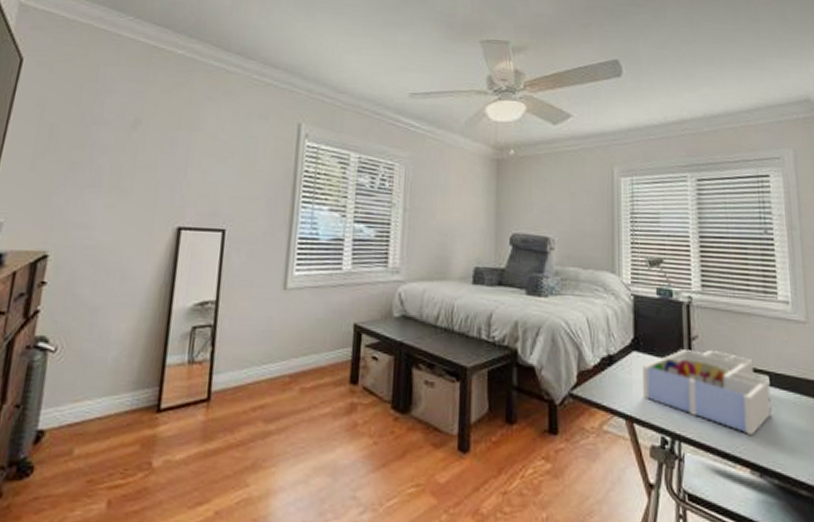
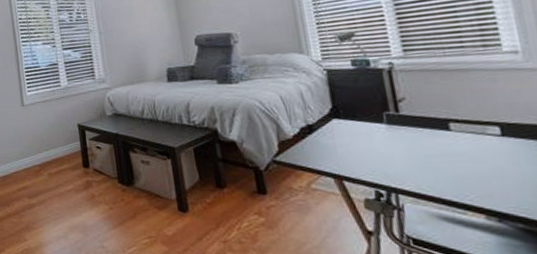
desk organizer: present [641,349,772,435] -> none [344,108,508,184]

